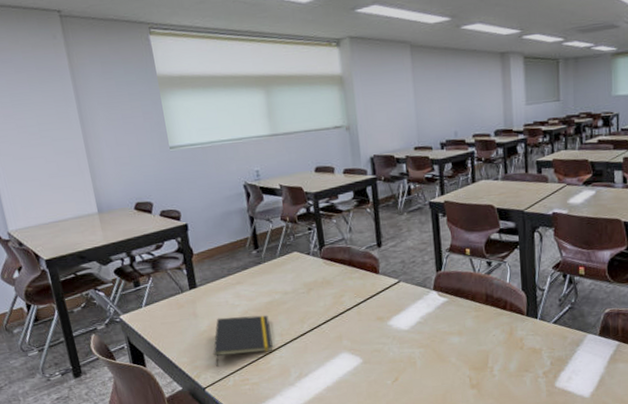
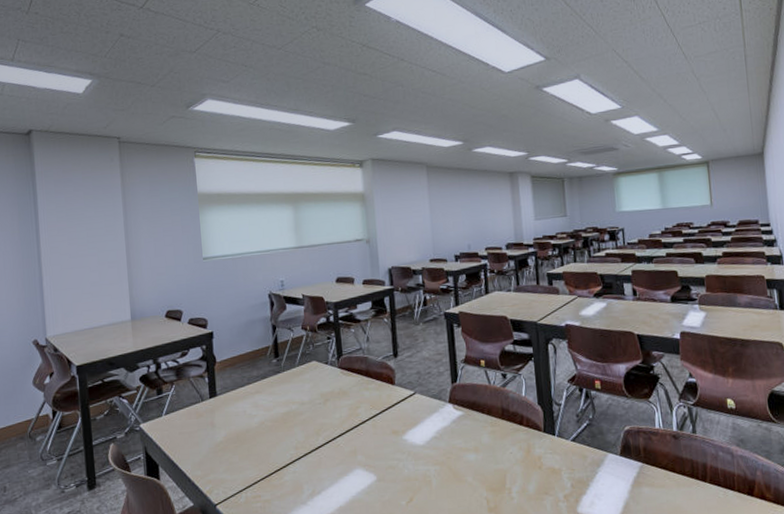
notepad: present [213,315,273,367] -> none [227,426,287,482]

